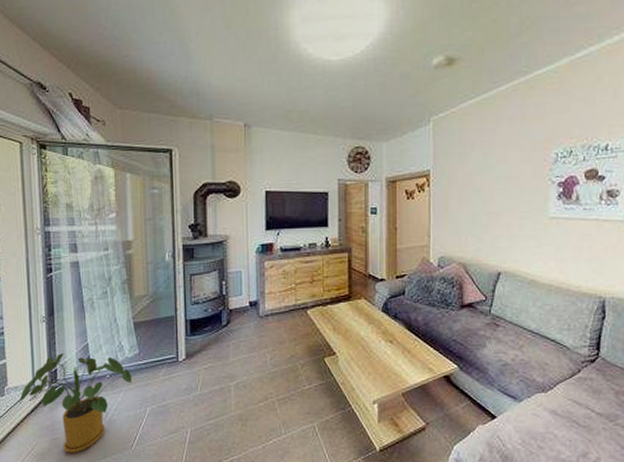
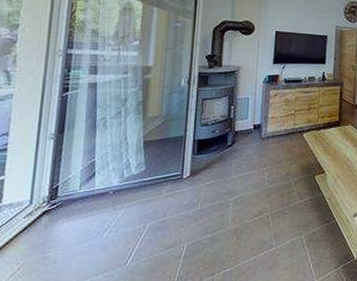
house plant: present [19,353,132,453] -> none [12,170,135,272]

